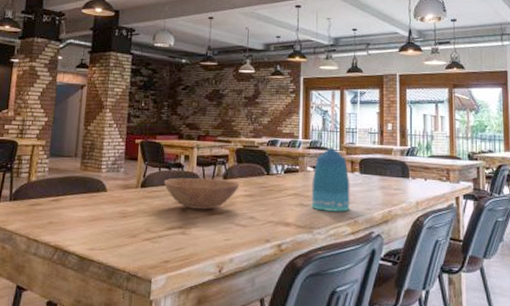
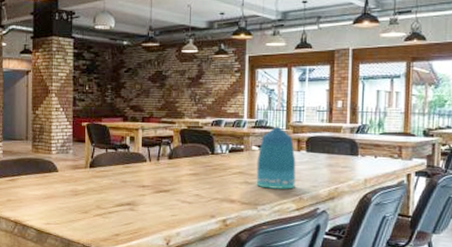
bowl: present [163,177,240,210] -> none [111,158,185,188]

